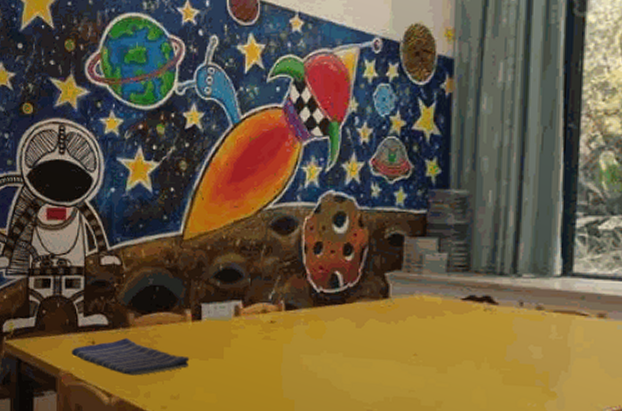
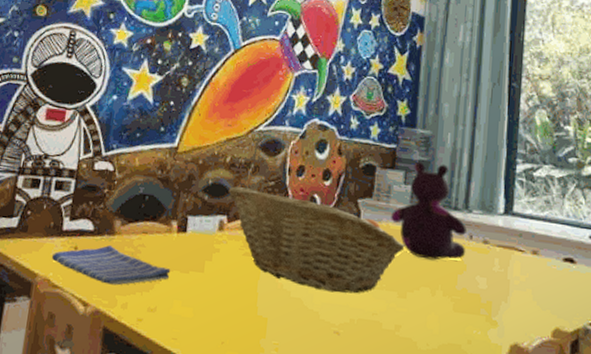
fruit basket: none [241,270,443,371] -> present [228,186,405,294]
stuffed animal: none [425,225,516,332] -> present [391,161,466,260]

